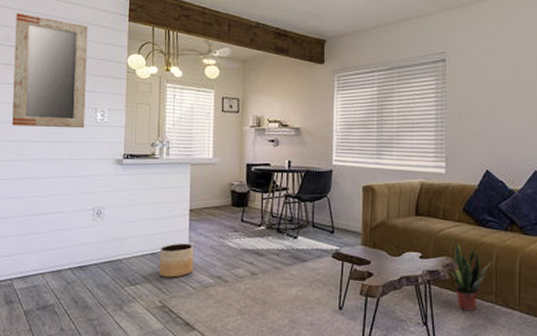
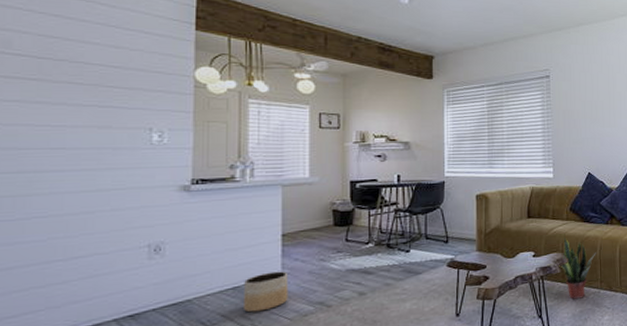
home mirror: present [12,12,88,129] -> none [18,13,137,153]

